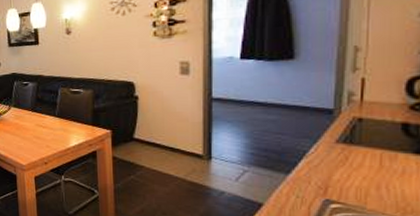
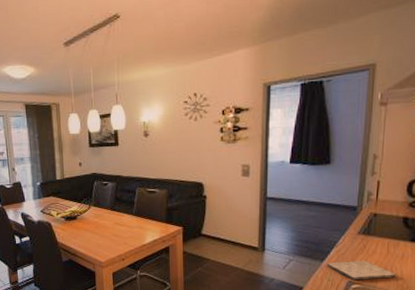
cutting board: none [295,175,394,199] -> present [327,261,396,281]

